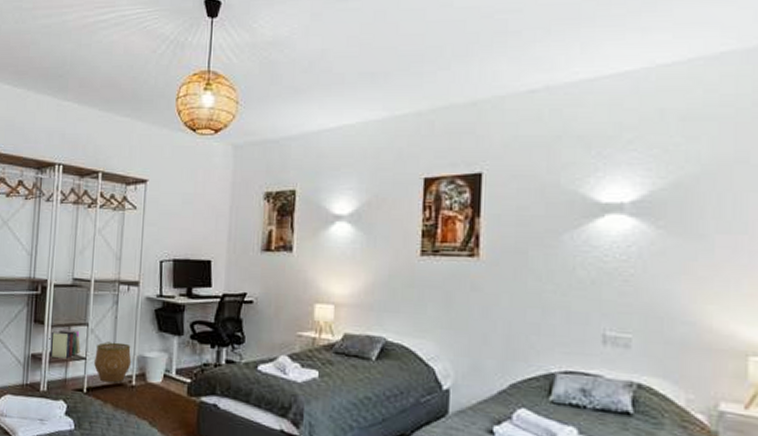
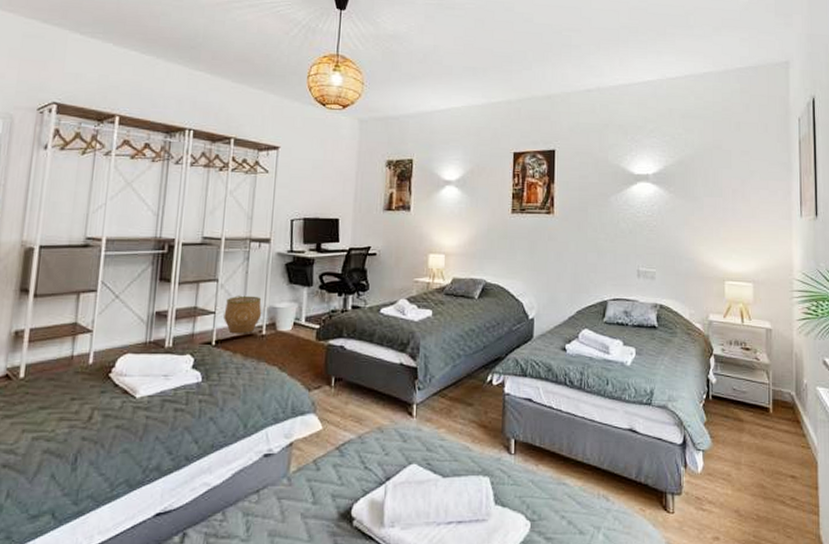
books: present [49,329,81,358] -> none [176,286,210,314]

